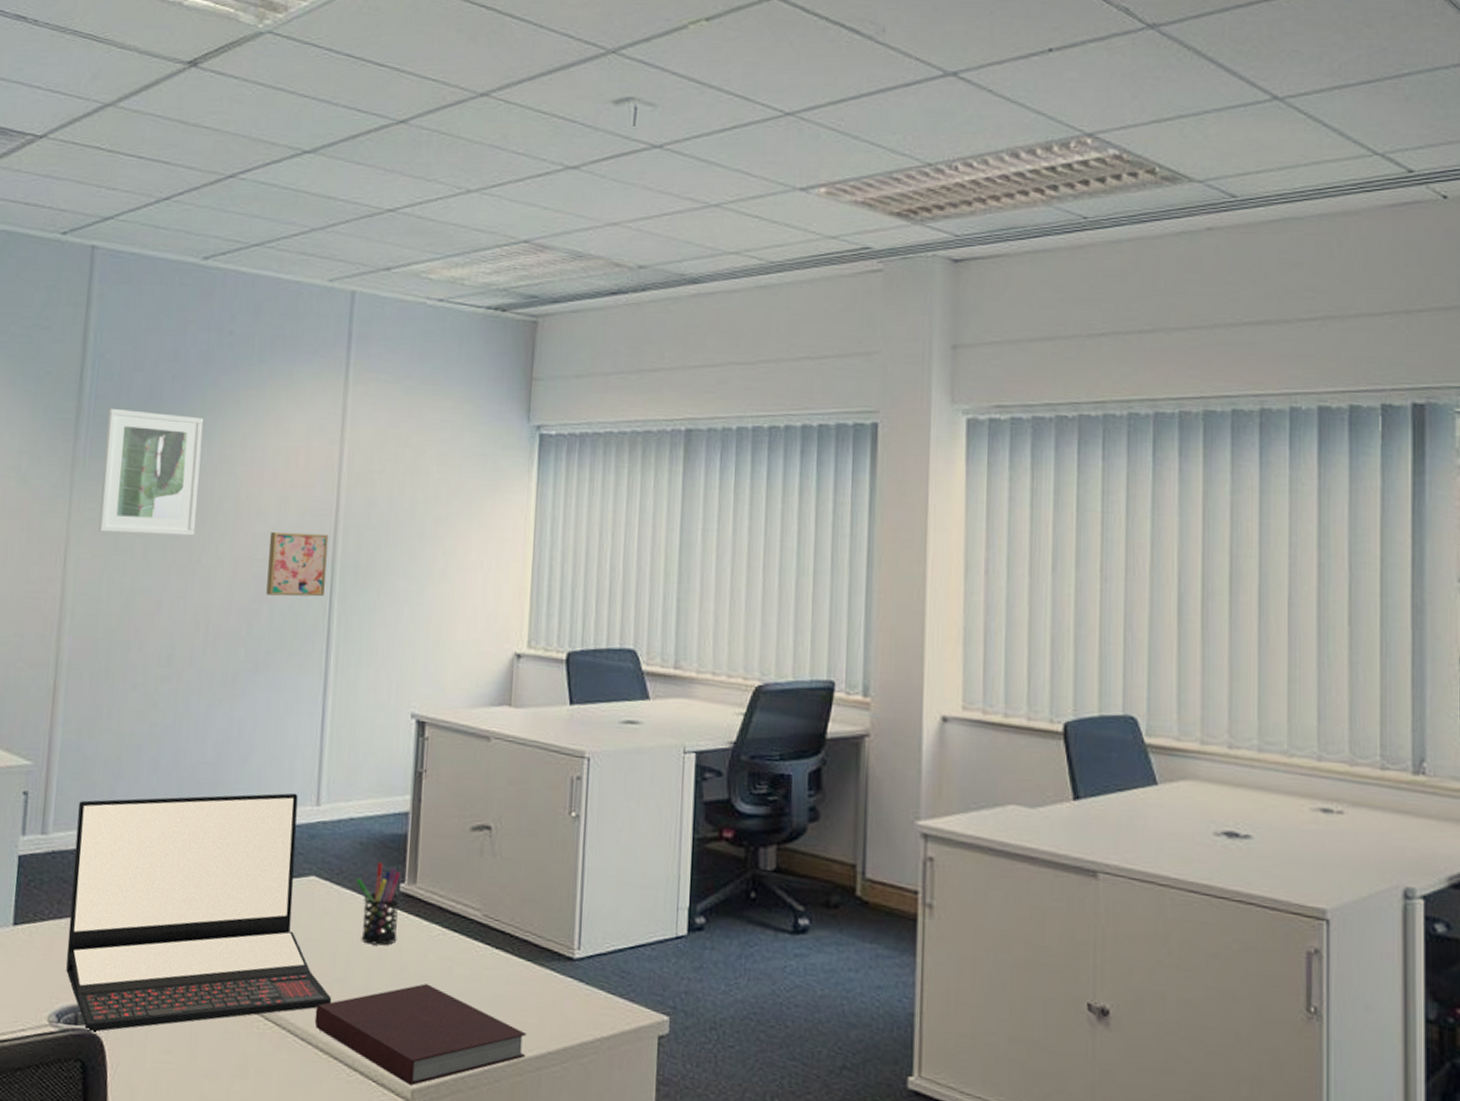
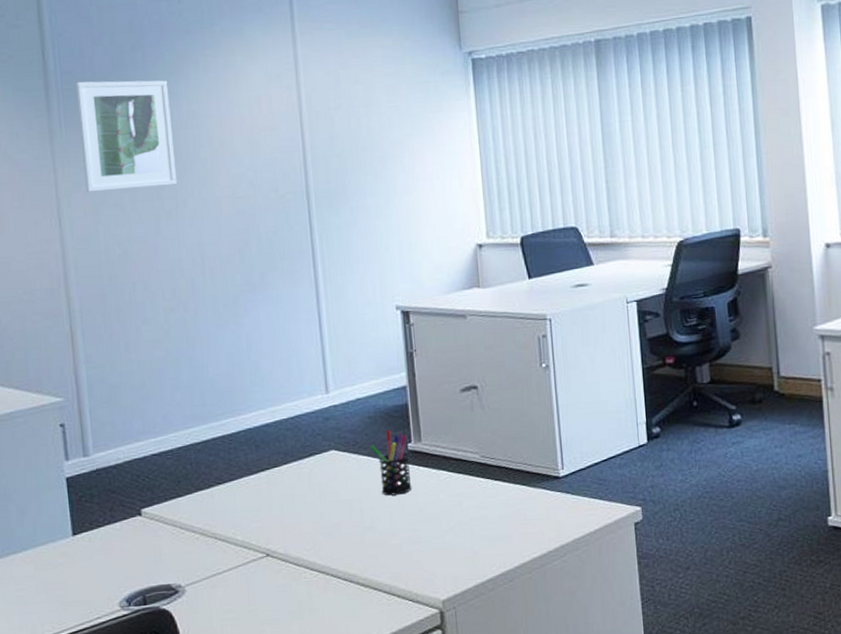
laptop: present [66,792,332,1032] -> none [112,386,365,608]
wall art: present [266,531,329,597] -> none [246,167,304,226]
notebook: present [314,983,527,1086] -> none [352,518,532,598]

